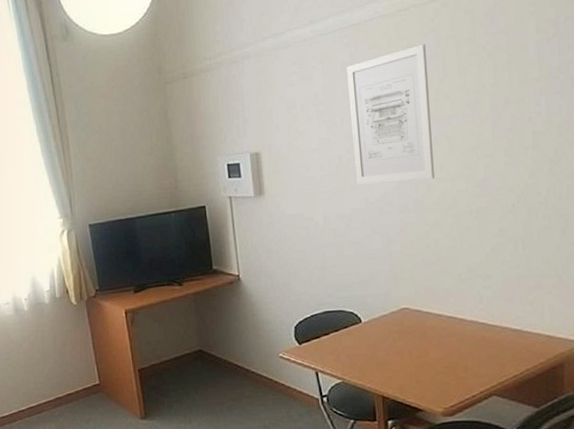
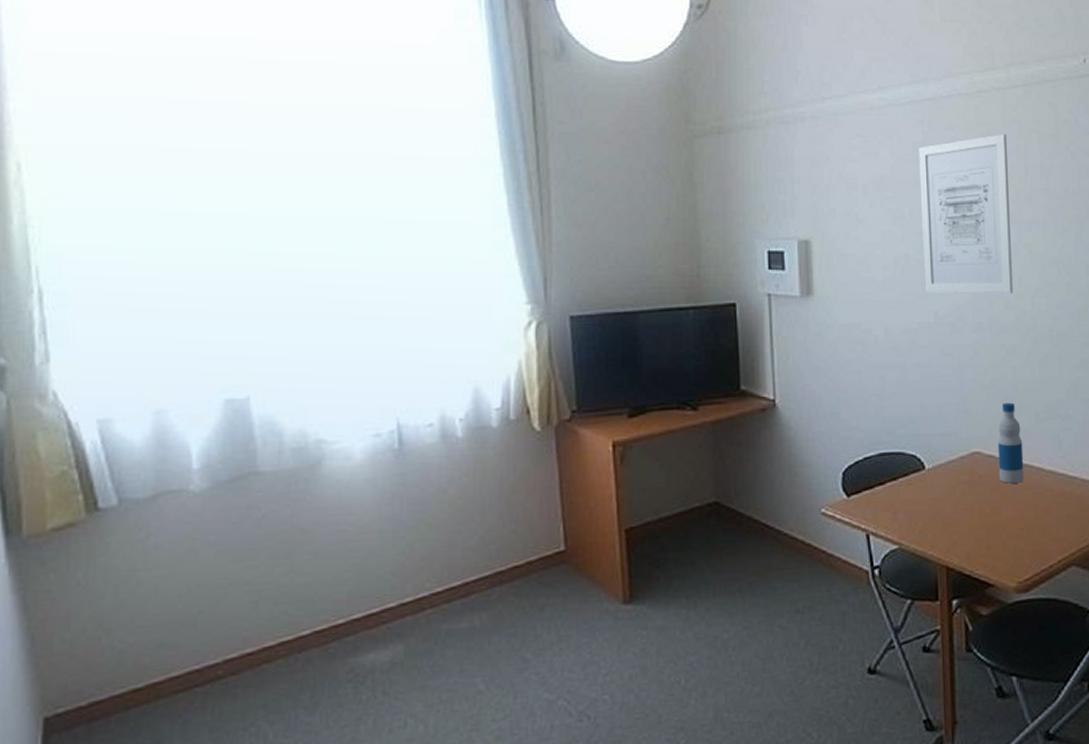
bottle: none [423,267,448,332] -> present [997,402,1024,483]

